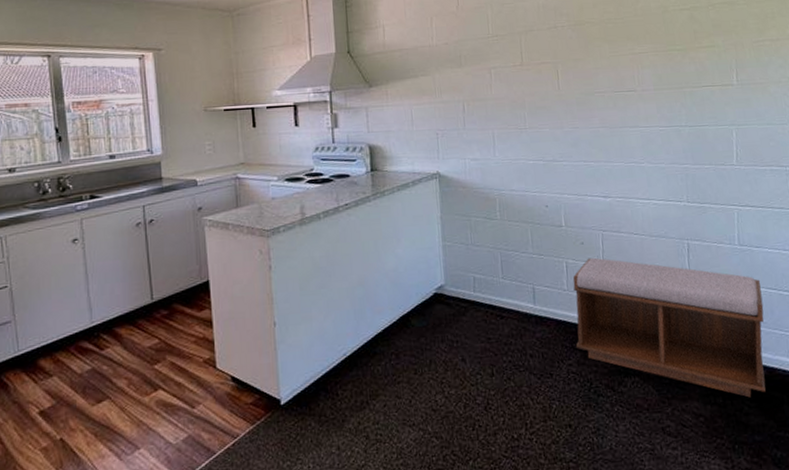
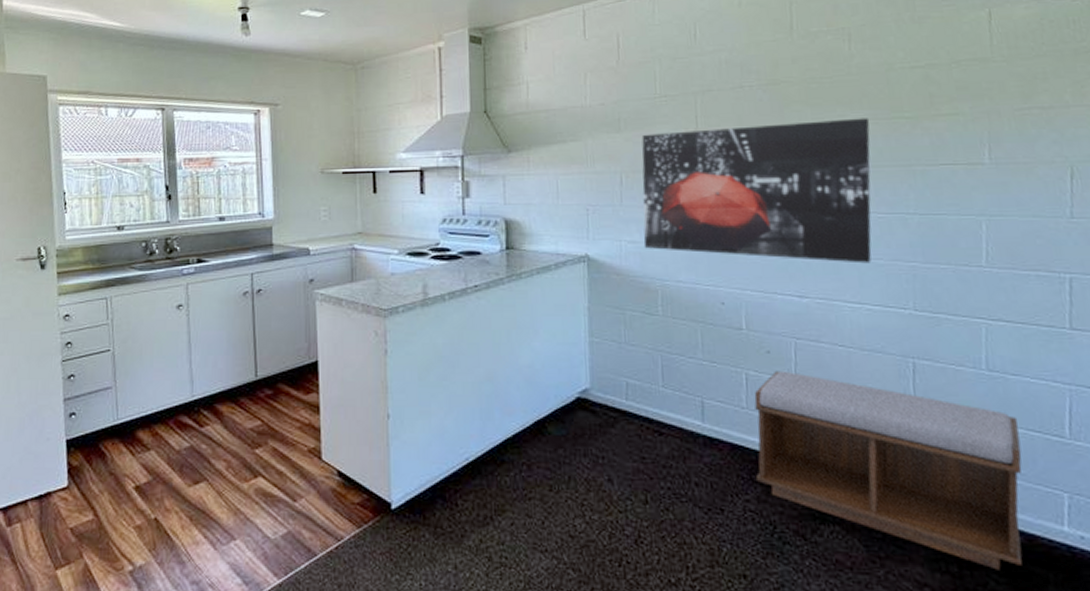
wall art: none [479,51,656,168] -> present [641,118,872,264]

